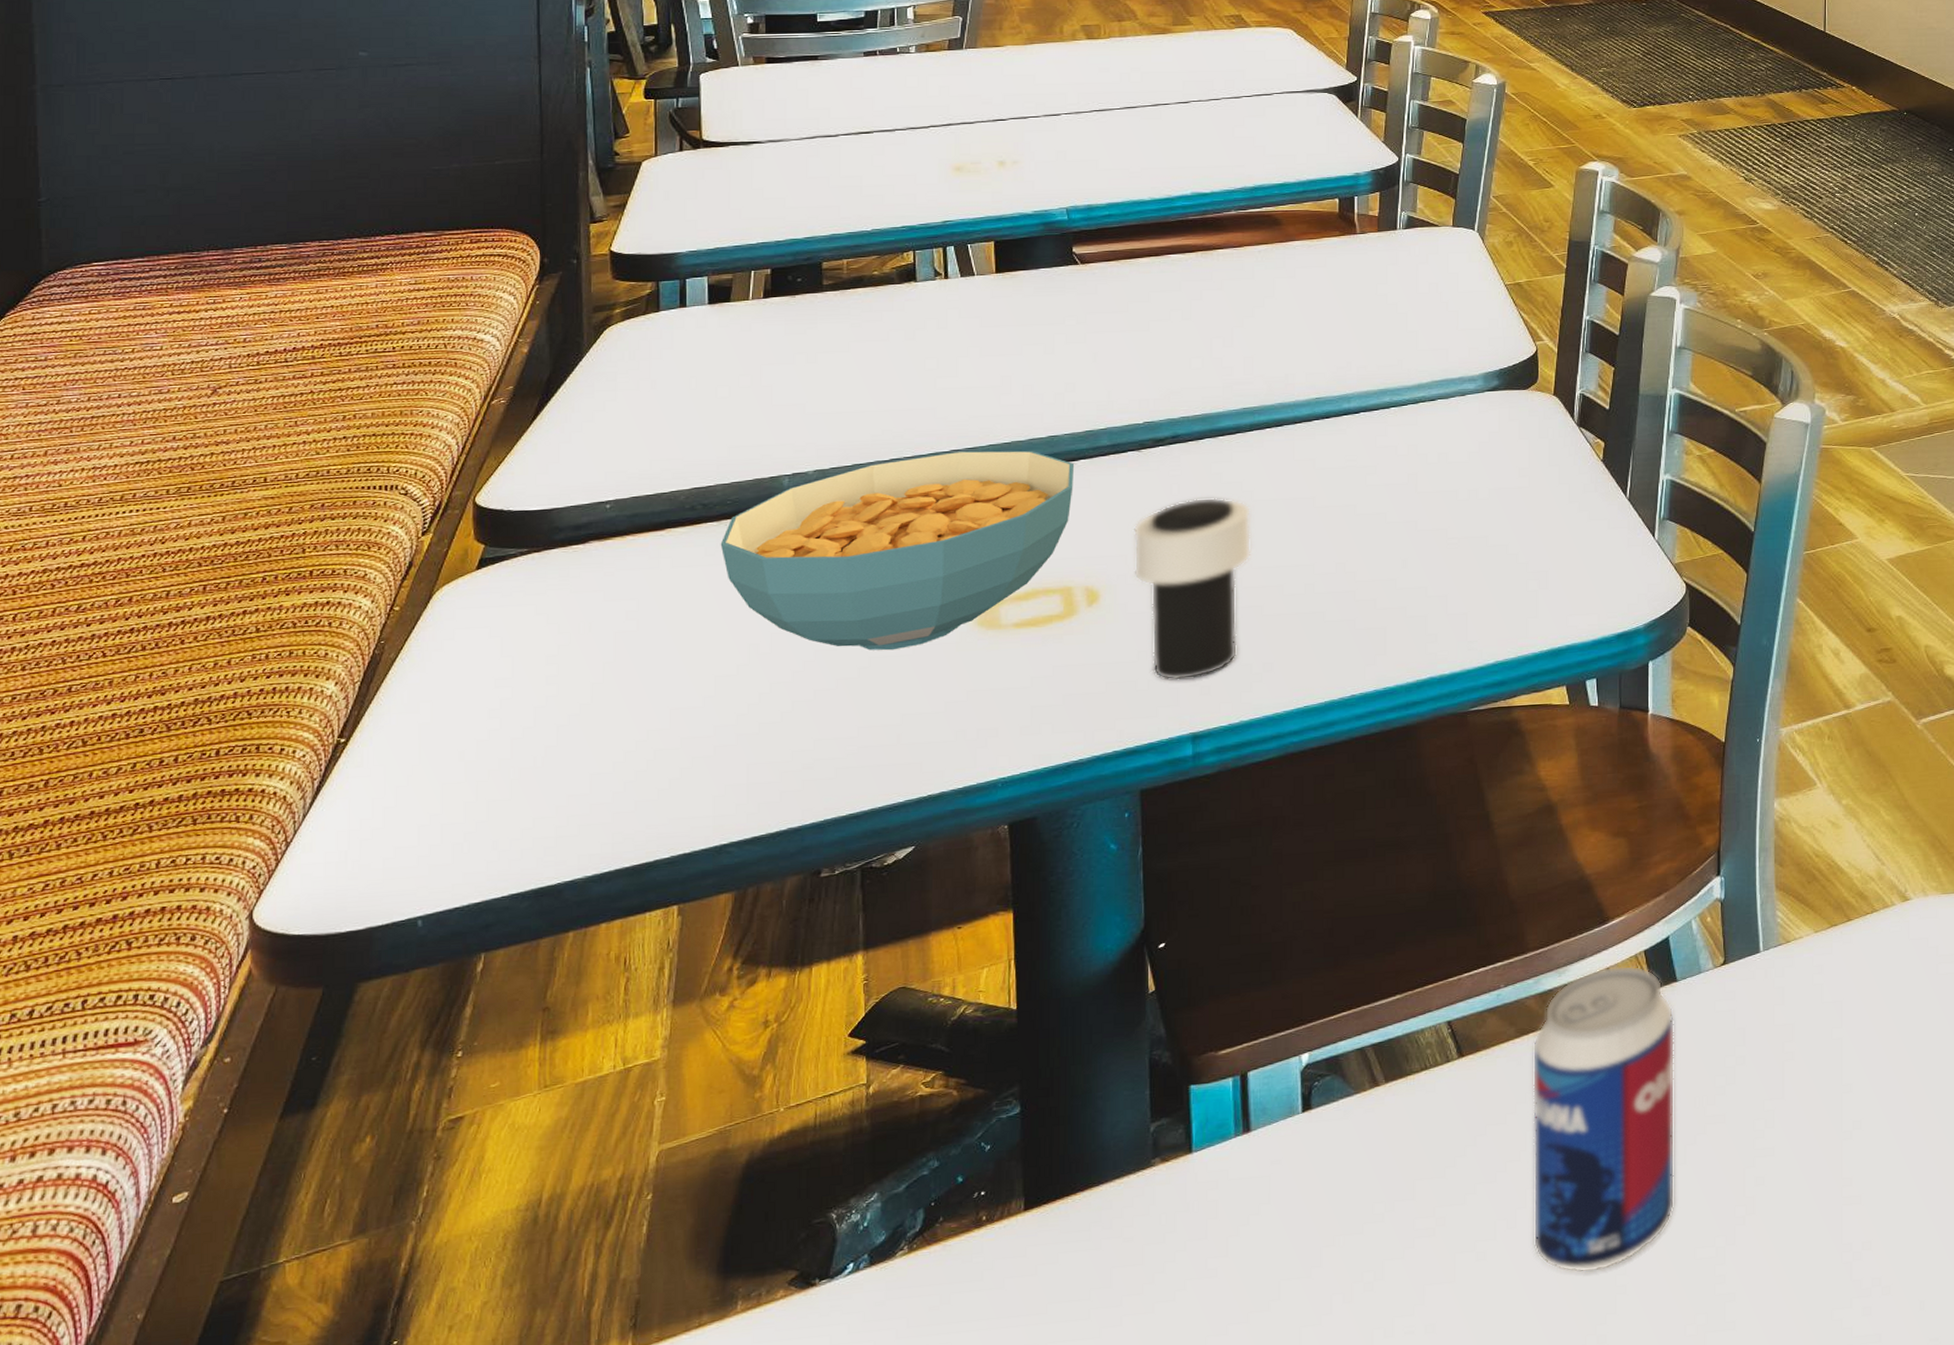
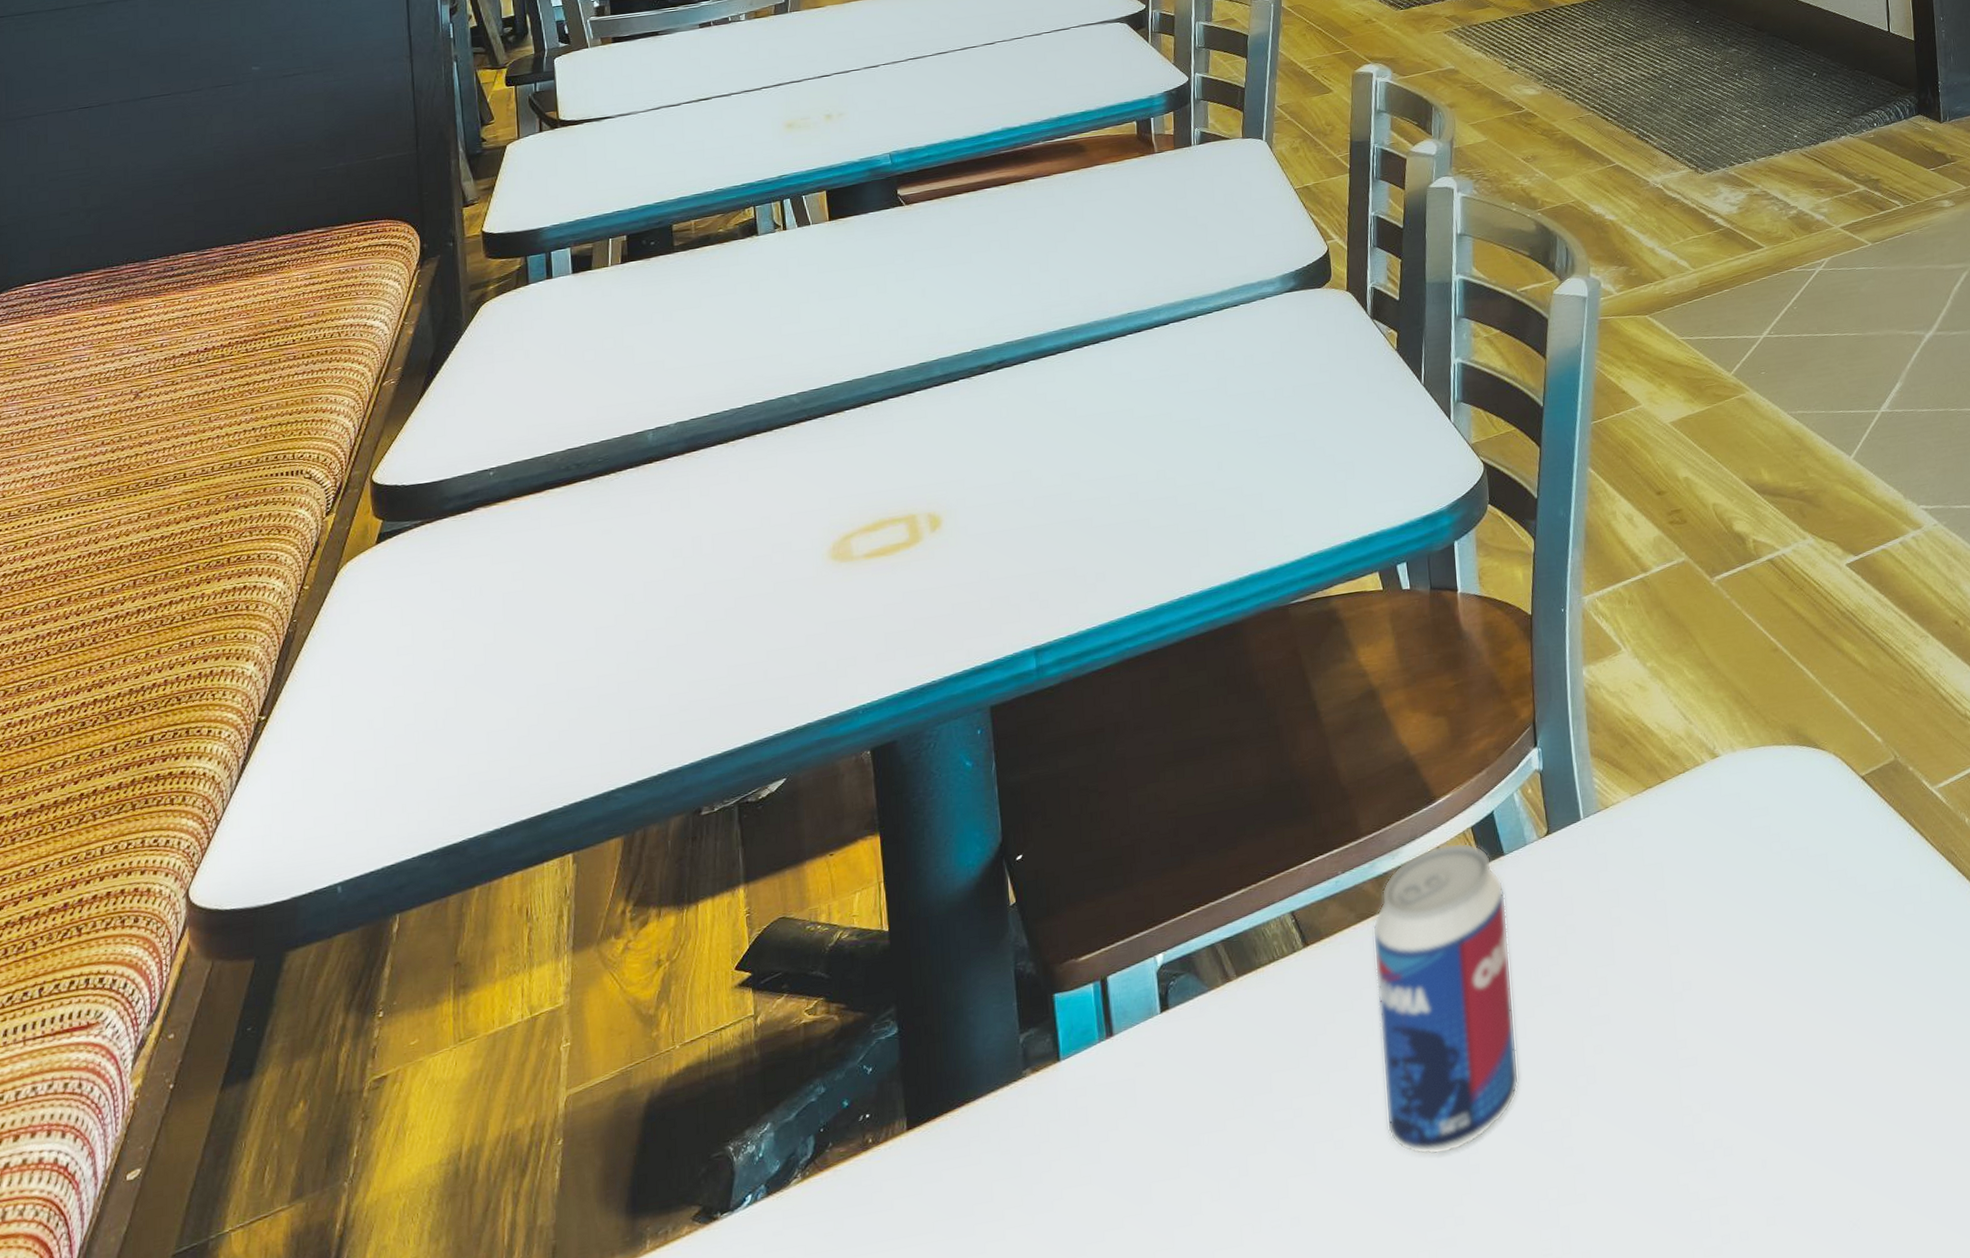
cereal bowl: present [720,450,1074,651] -> none [594,387,912,592]
cup: present [1133,497,1252,681] -> none [968,416,1079,598]

